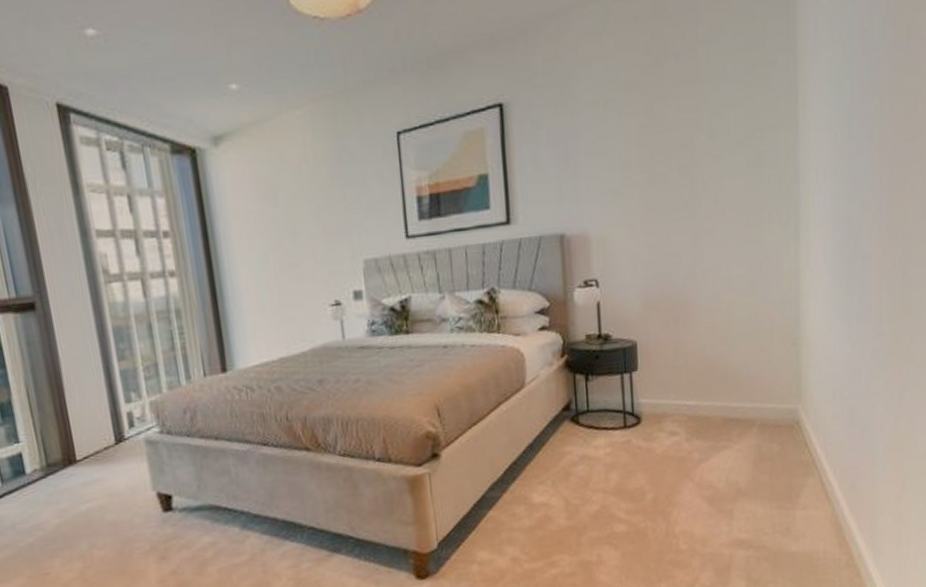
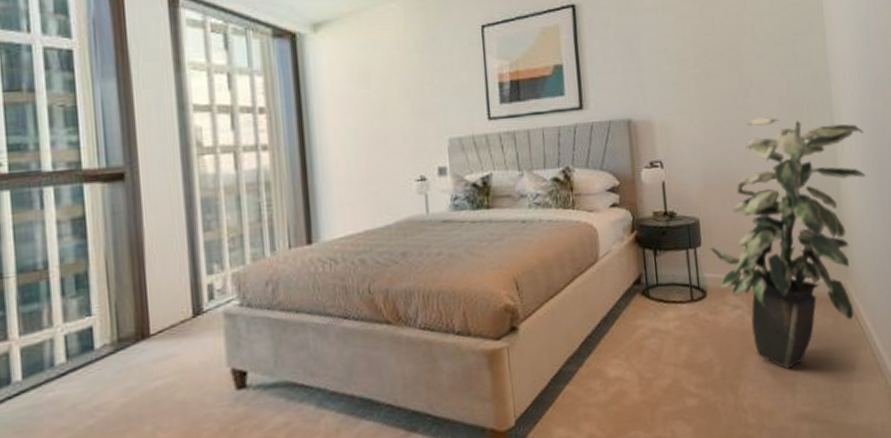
indoor plant: none [647,227,834,497] -> present [710,117,866,370]

